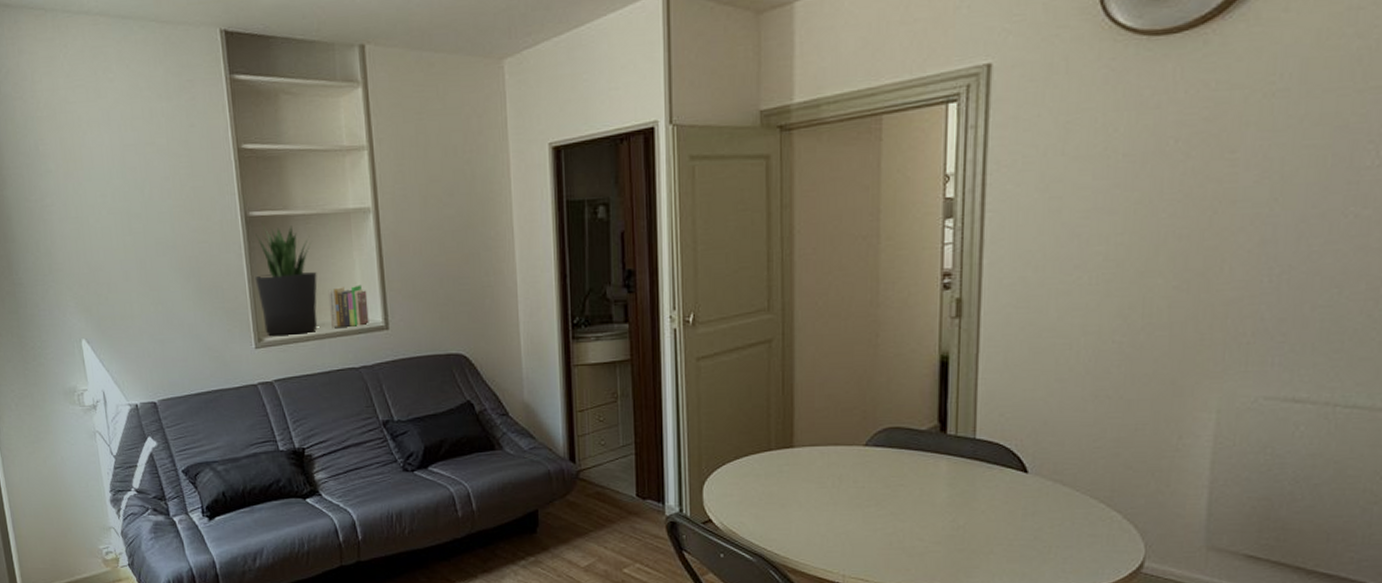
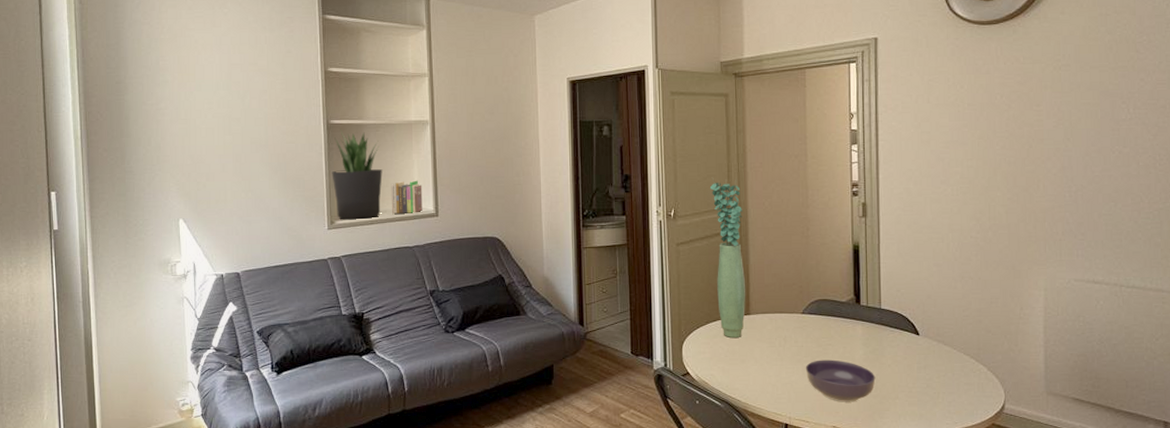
vase: none [743,268,788,478] -> present [710,176,746,339]
bowl: none [866,504,963,557] -> present [805,359,876,402]

